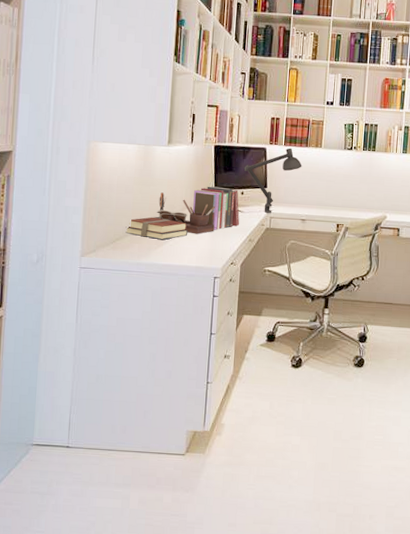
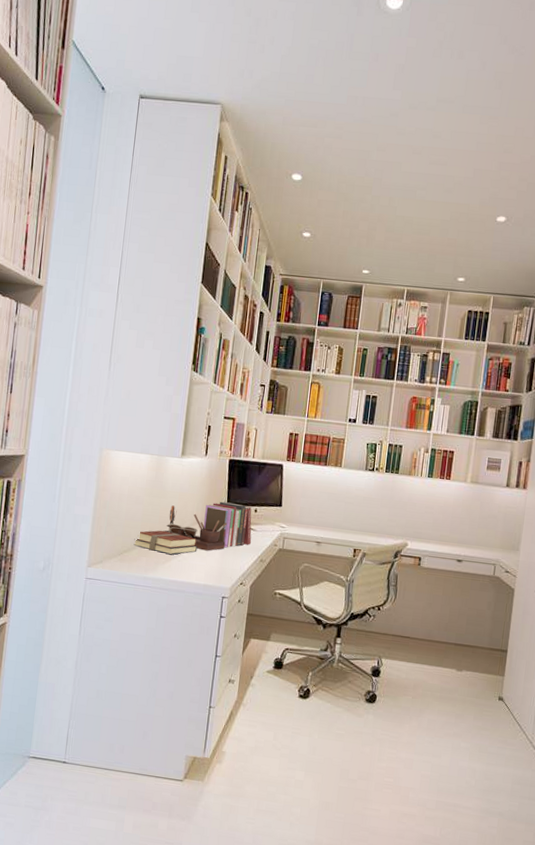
desk lamp: present [244,148,302,213] -> none [258,465,320,533]

